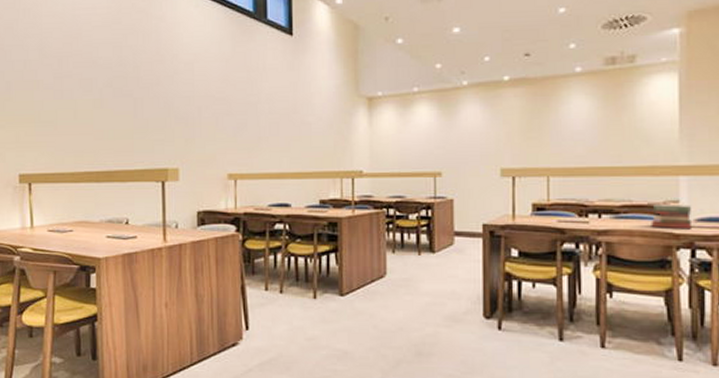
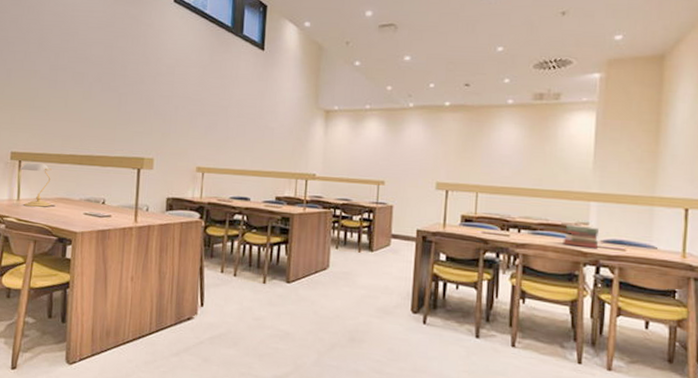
desk lamp: none [32,184,70,233] -> present [21,162,52,207]

